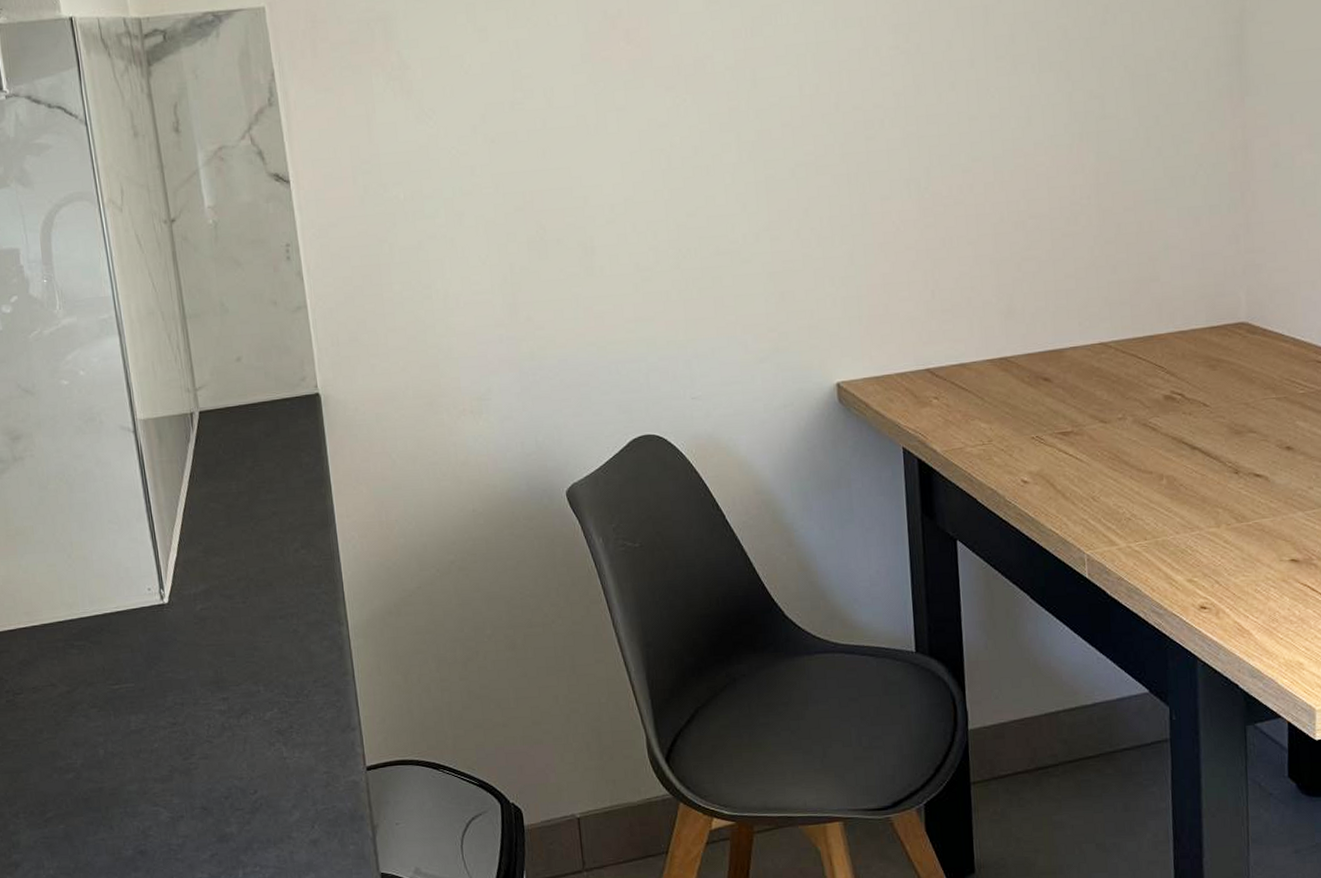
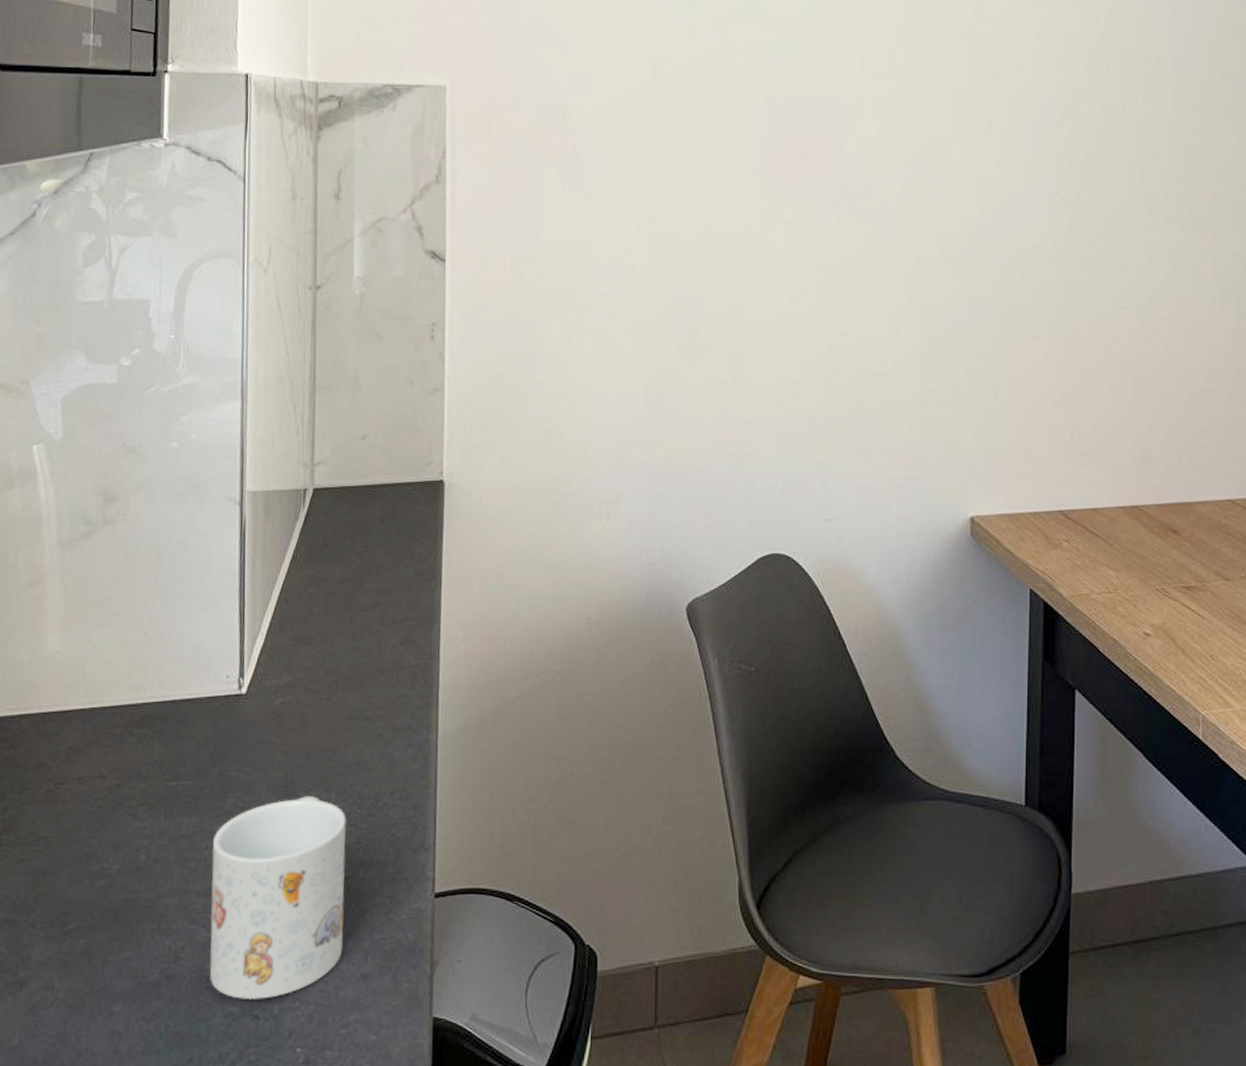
mug: none [160,689,291,868] -> present [209,796,346,1001]

